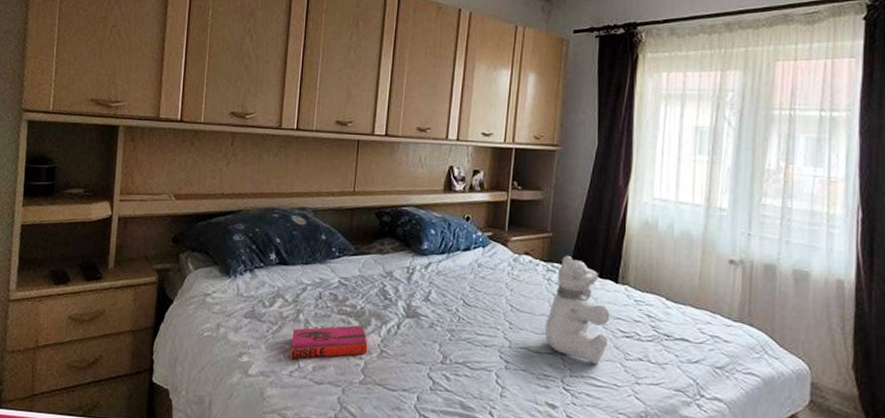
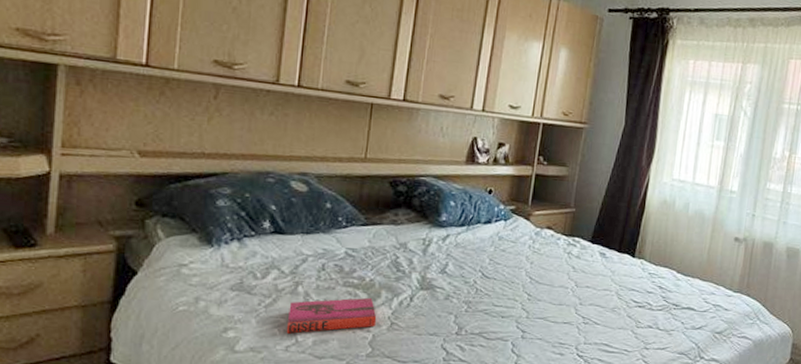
teddy bear: present [544,255,610,365] -> none [562,230,626,332]

